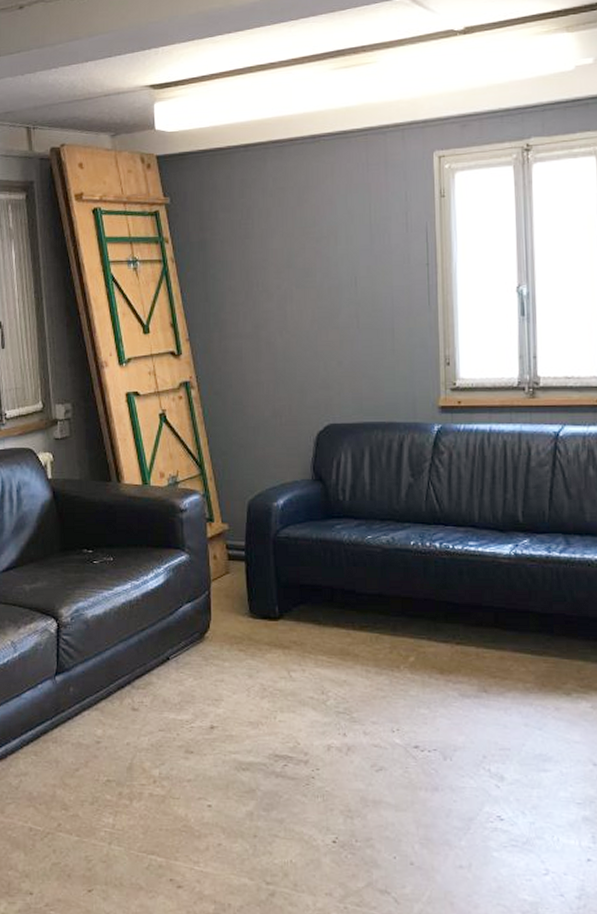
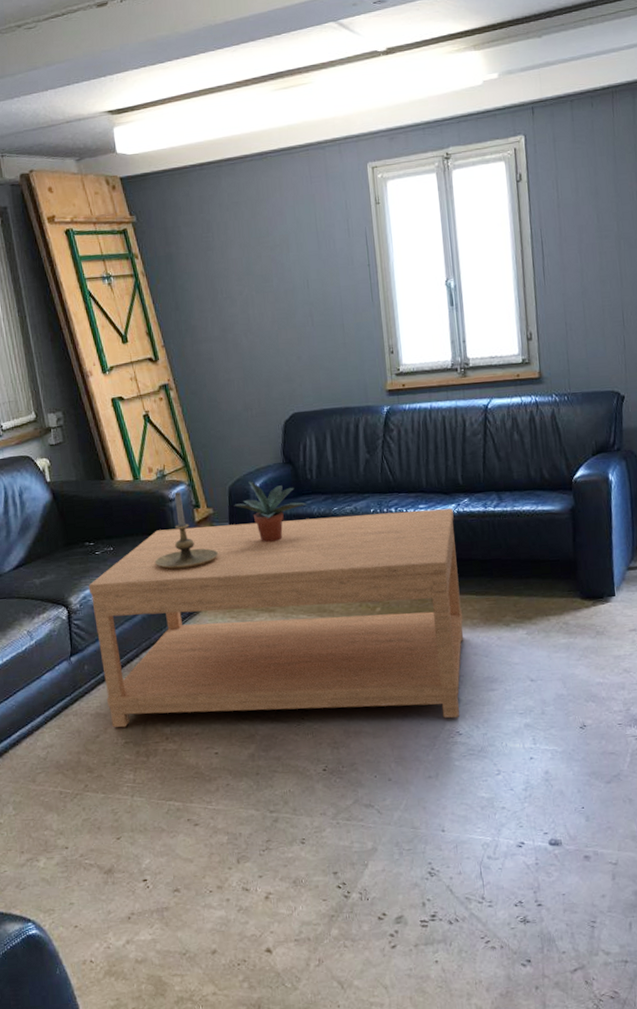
coffee table: none [82,543,514,800] -> present [88,508,464,728]
candle holder: none [157,501,231,589] -> present [154,491,219,570]
potted plant: none [252,497,336,569] -> present [234,481,307,543]

